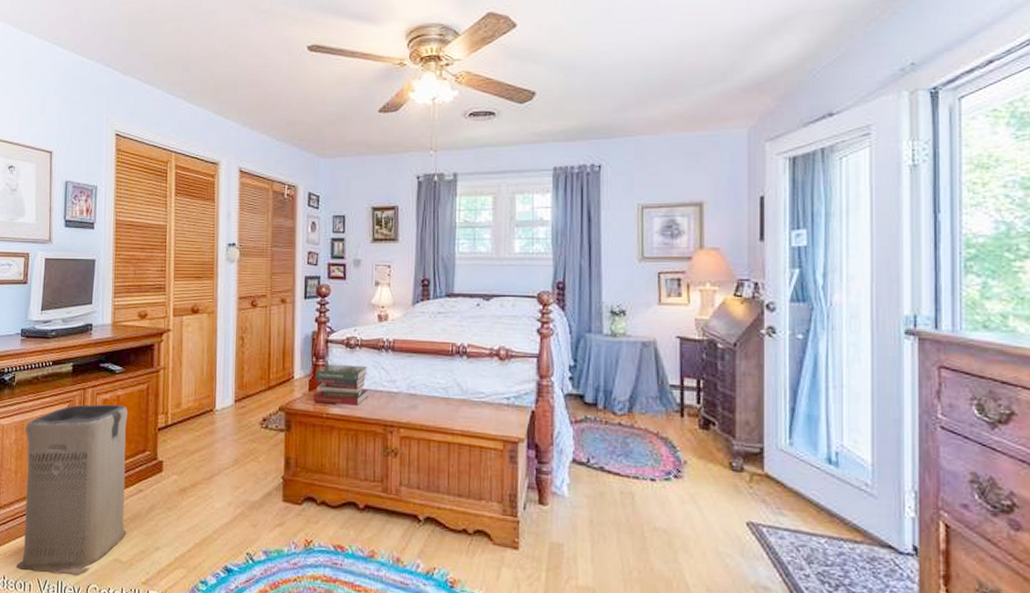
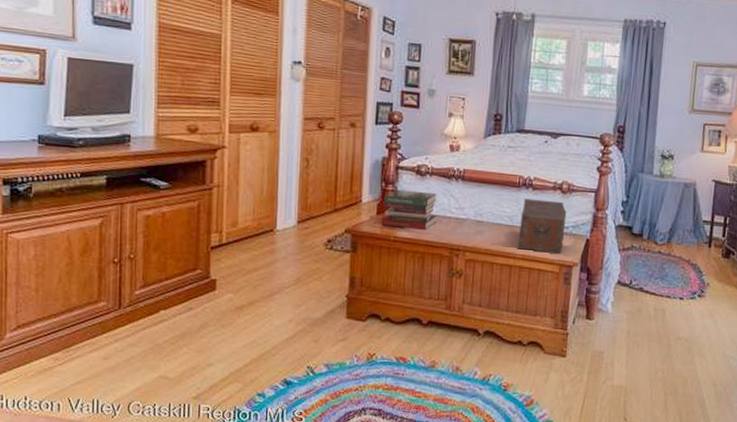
laundry basket: present [16,404,127,575] -> none [40,220,175,393]
decorative box: none [454,368,507,428] -> present [517,198,567,254]

